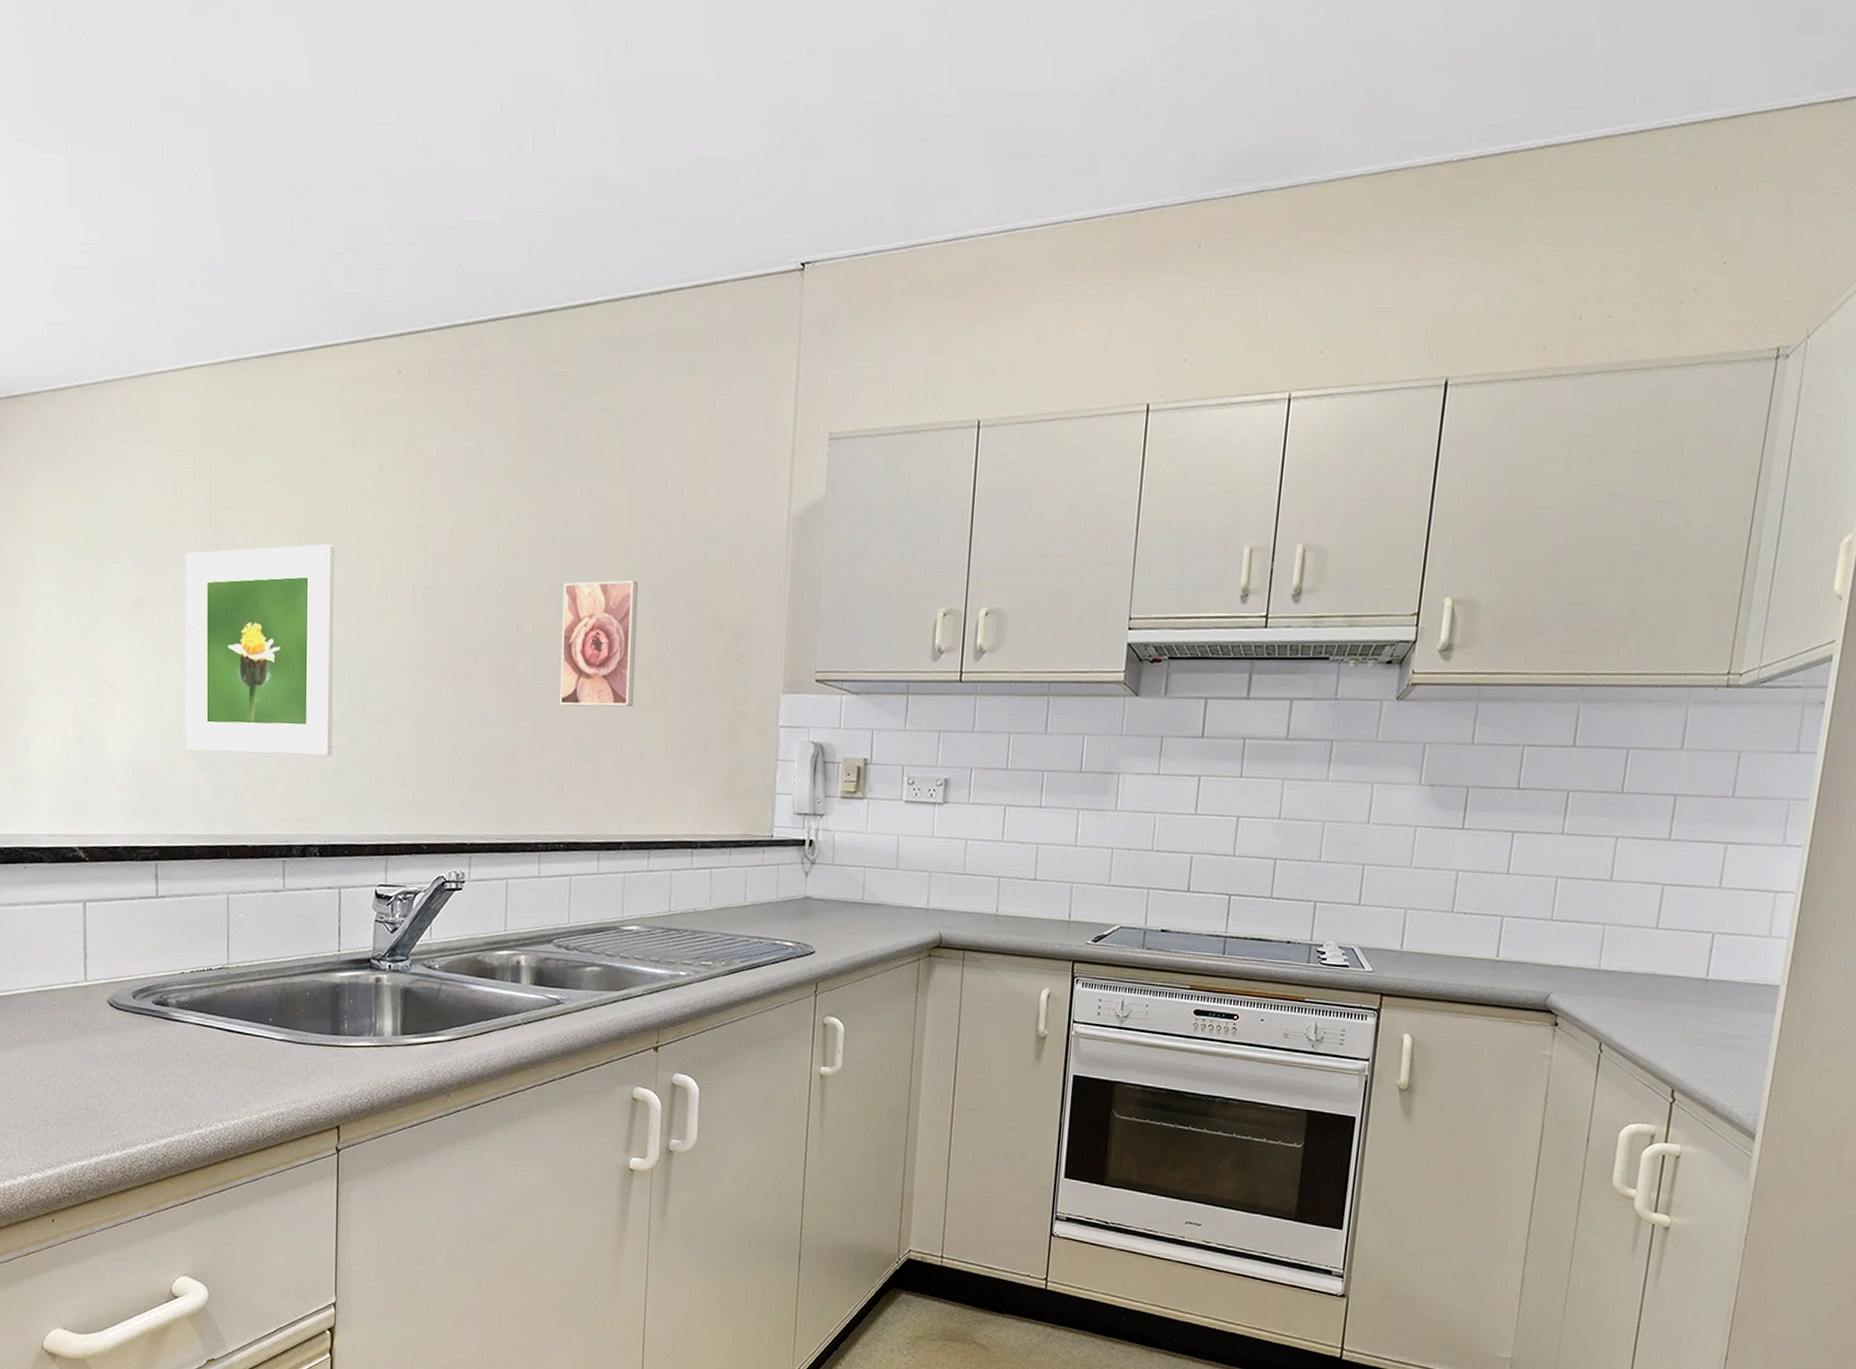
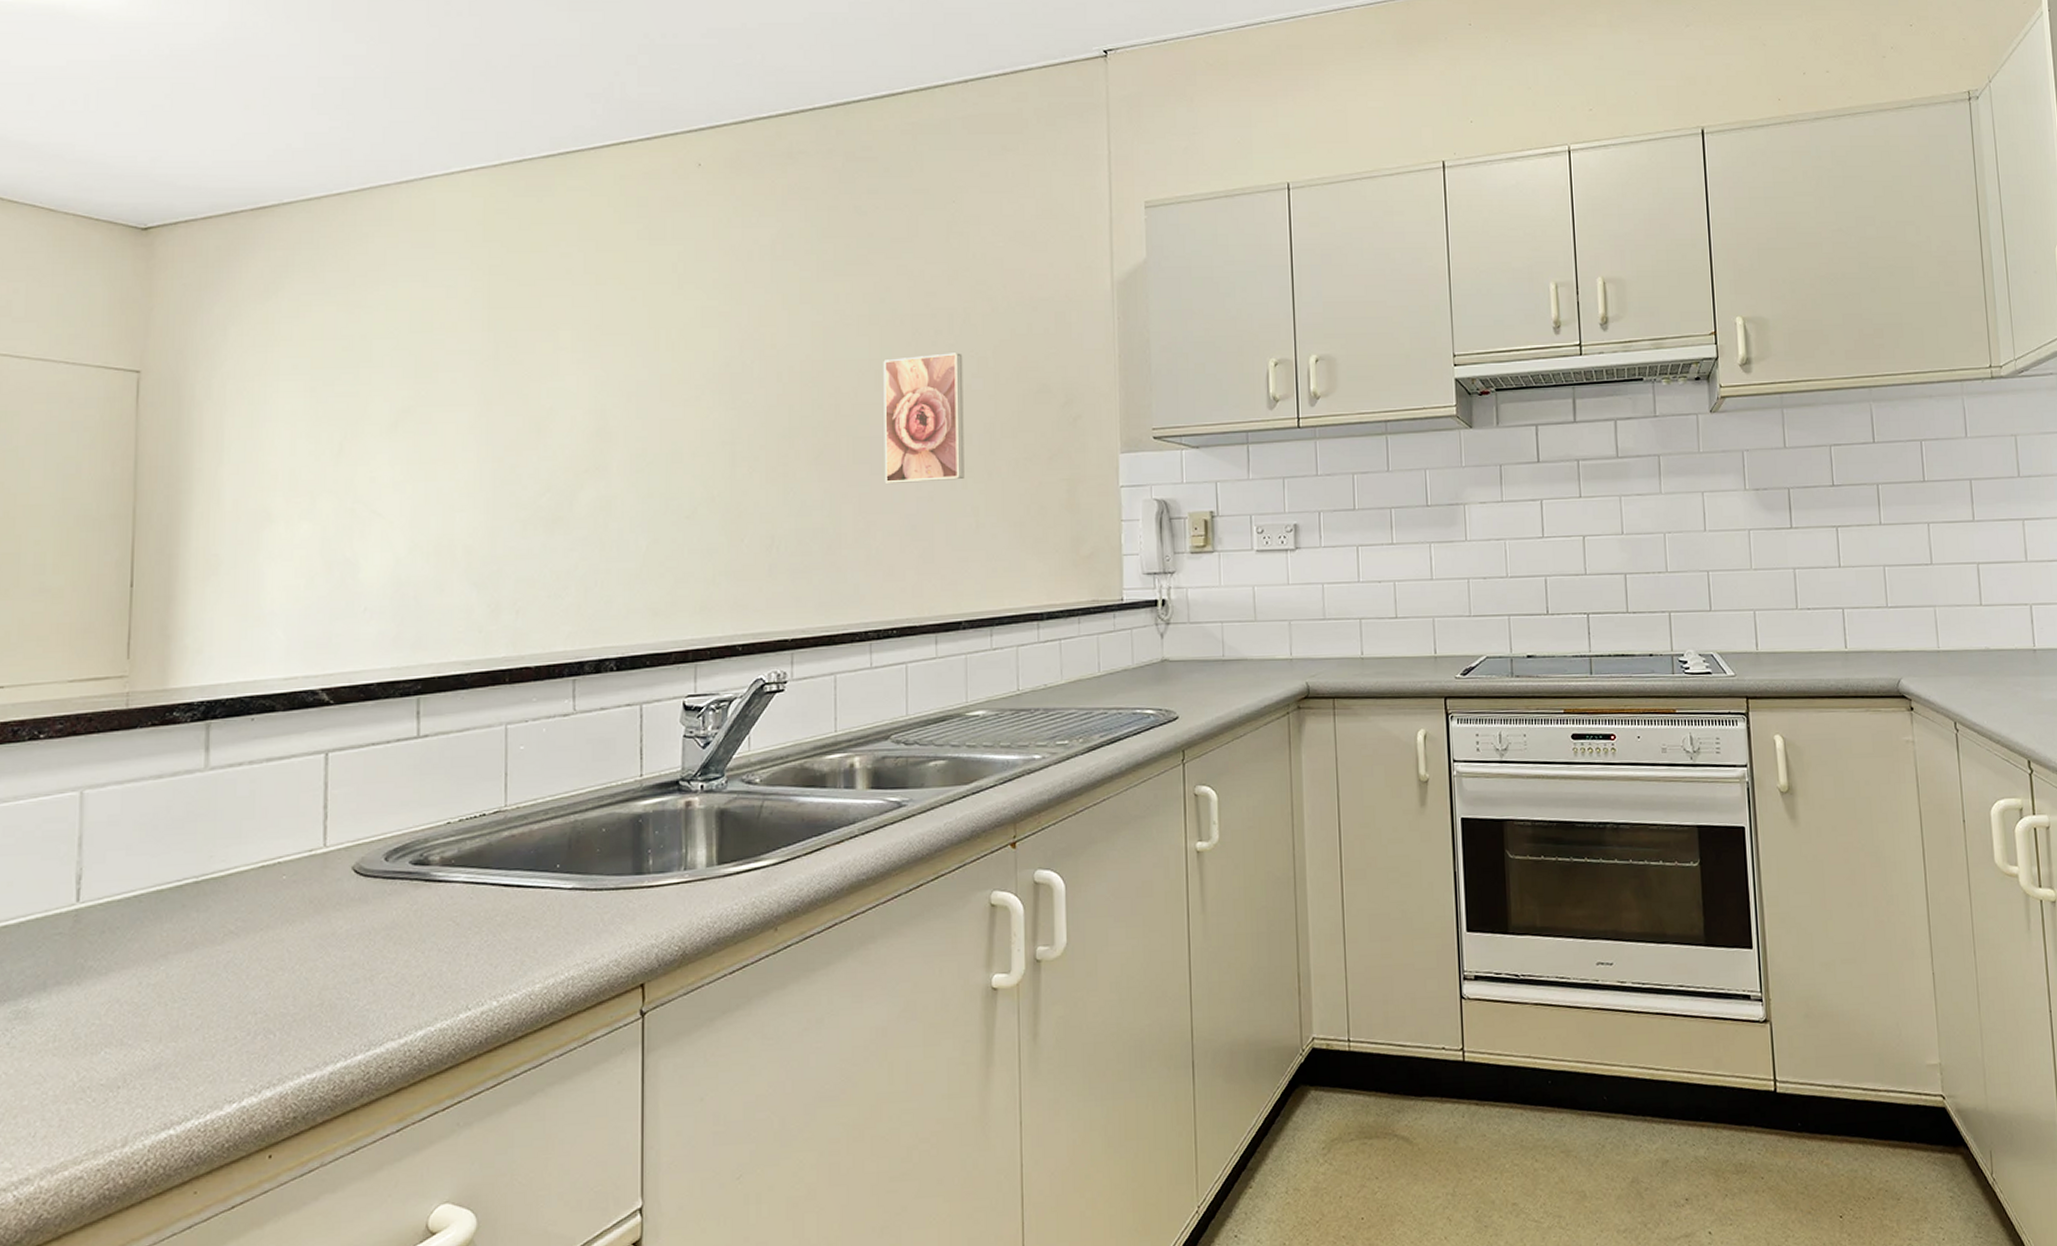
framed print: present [186,544,335,756] -> none [457,338,632,568]

